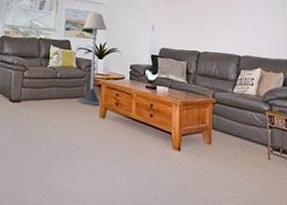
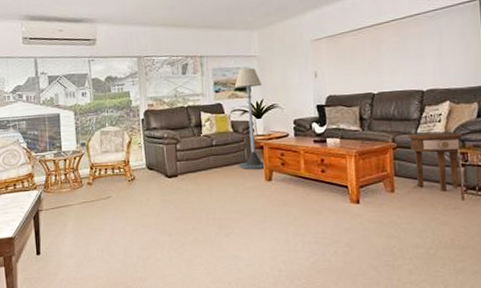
side table: none [225,93,270,149] -> present [407,132,462,191]

